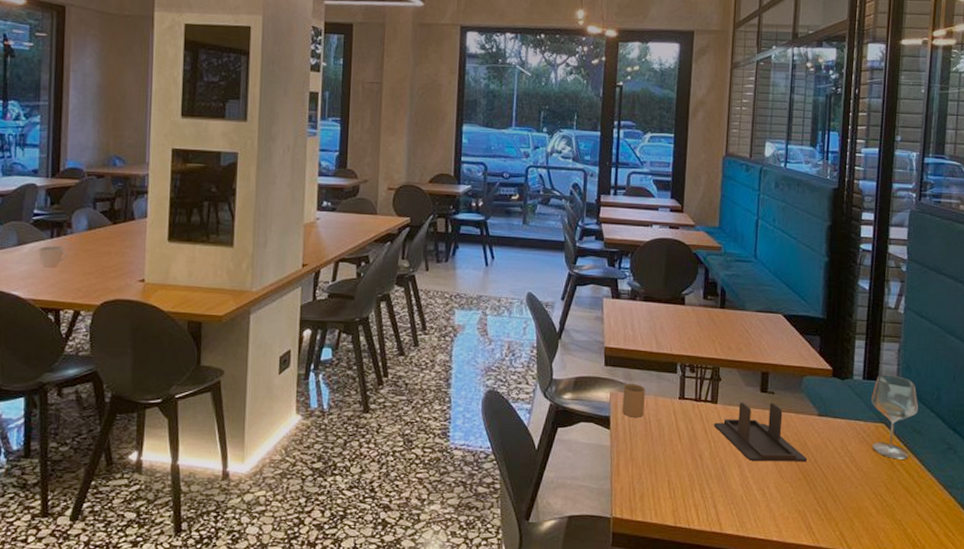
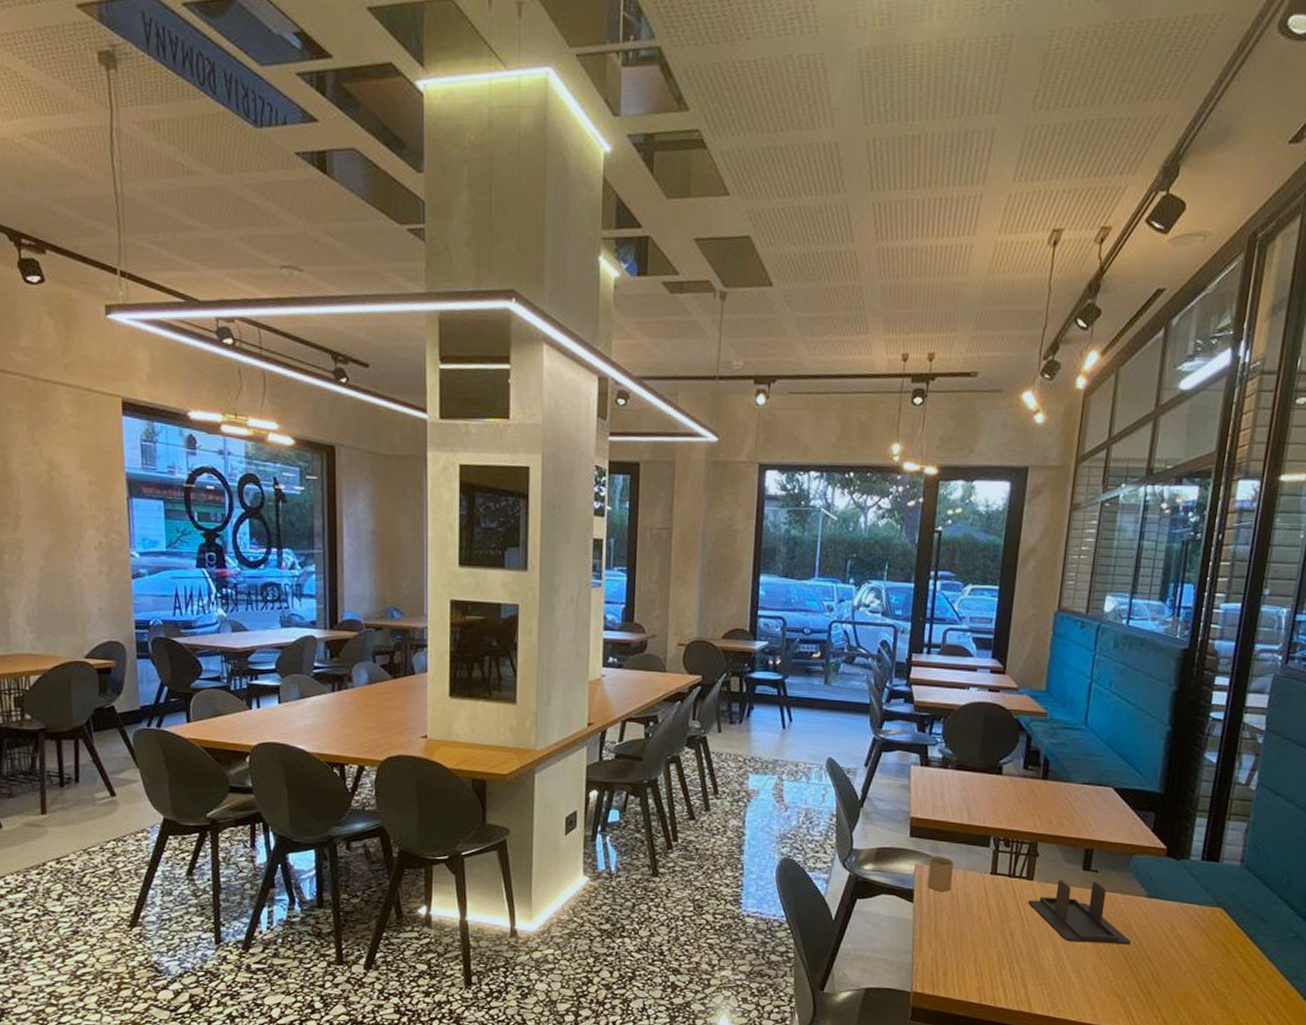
cup: present [38,245,68,268] -> none [320,699,349,722]
wine glass: present [870,374,919,459] -> none [1206,856,1265,947]

